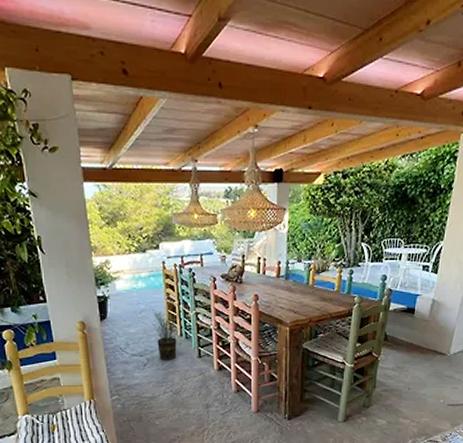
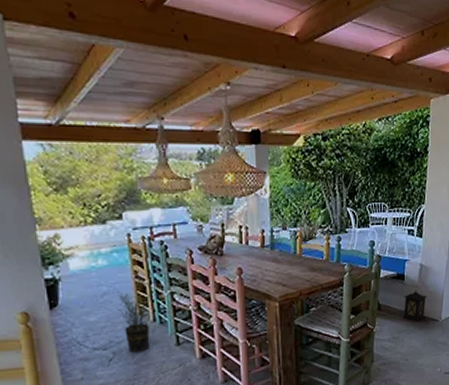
lantern: none [408,324,437,354] -> present [402,290,427,322]

